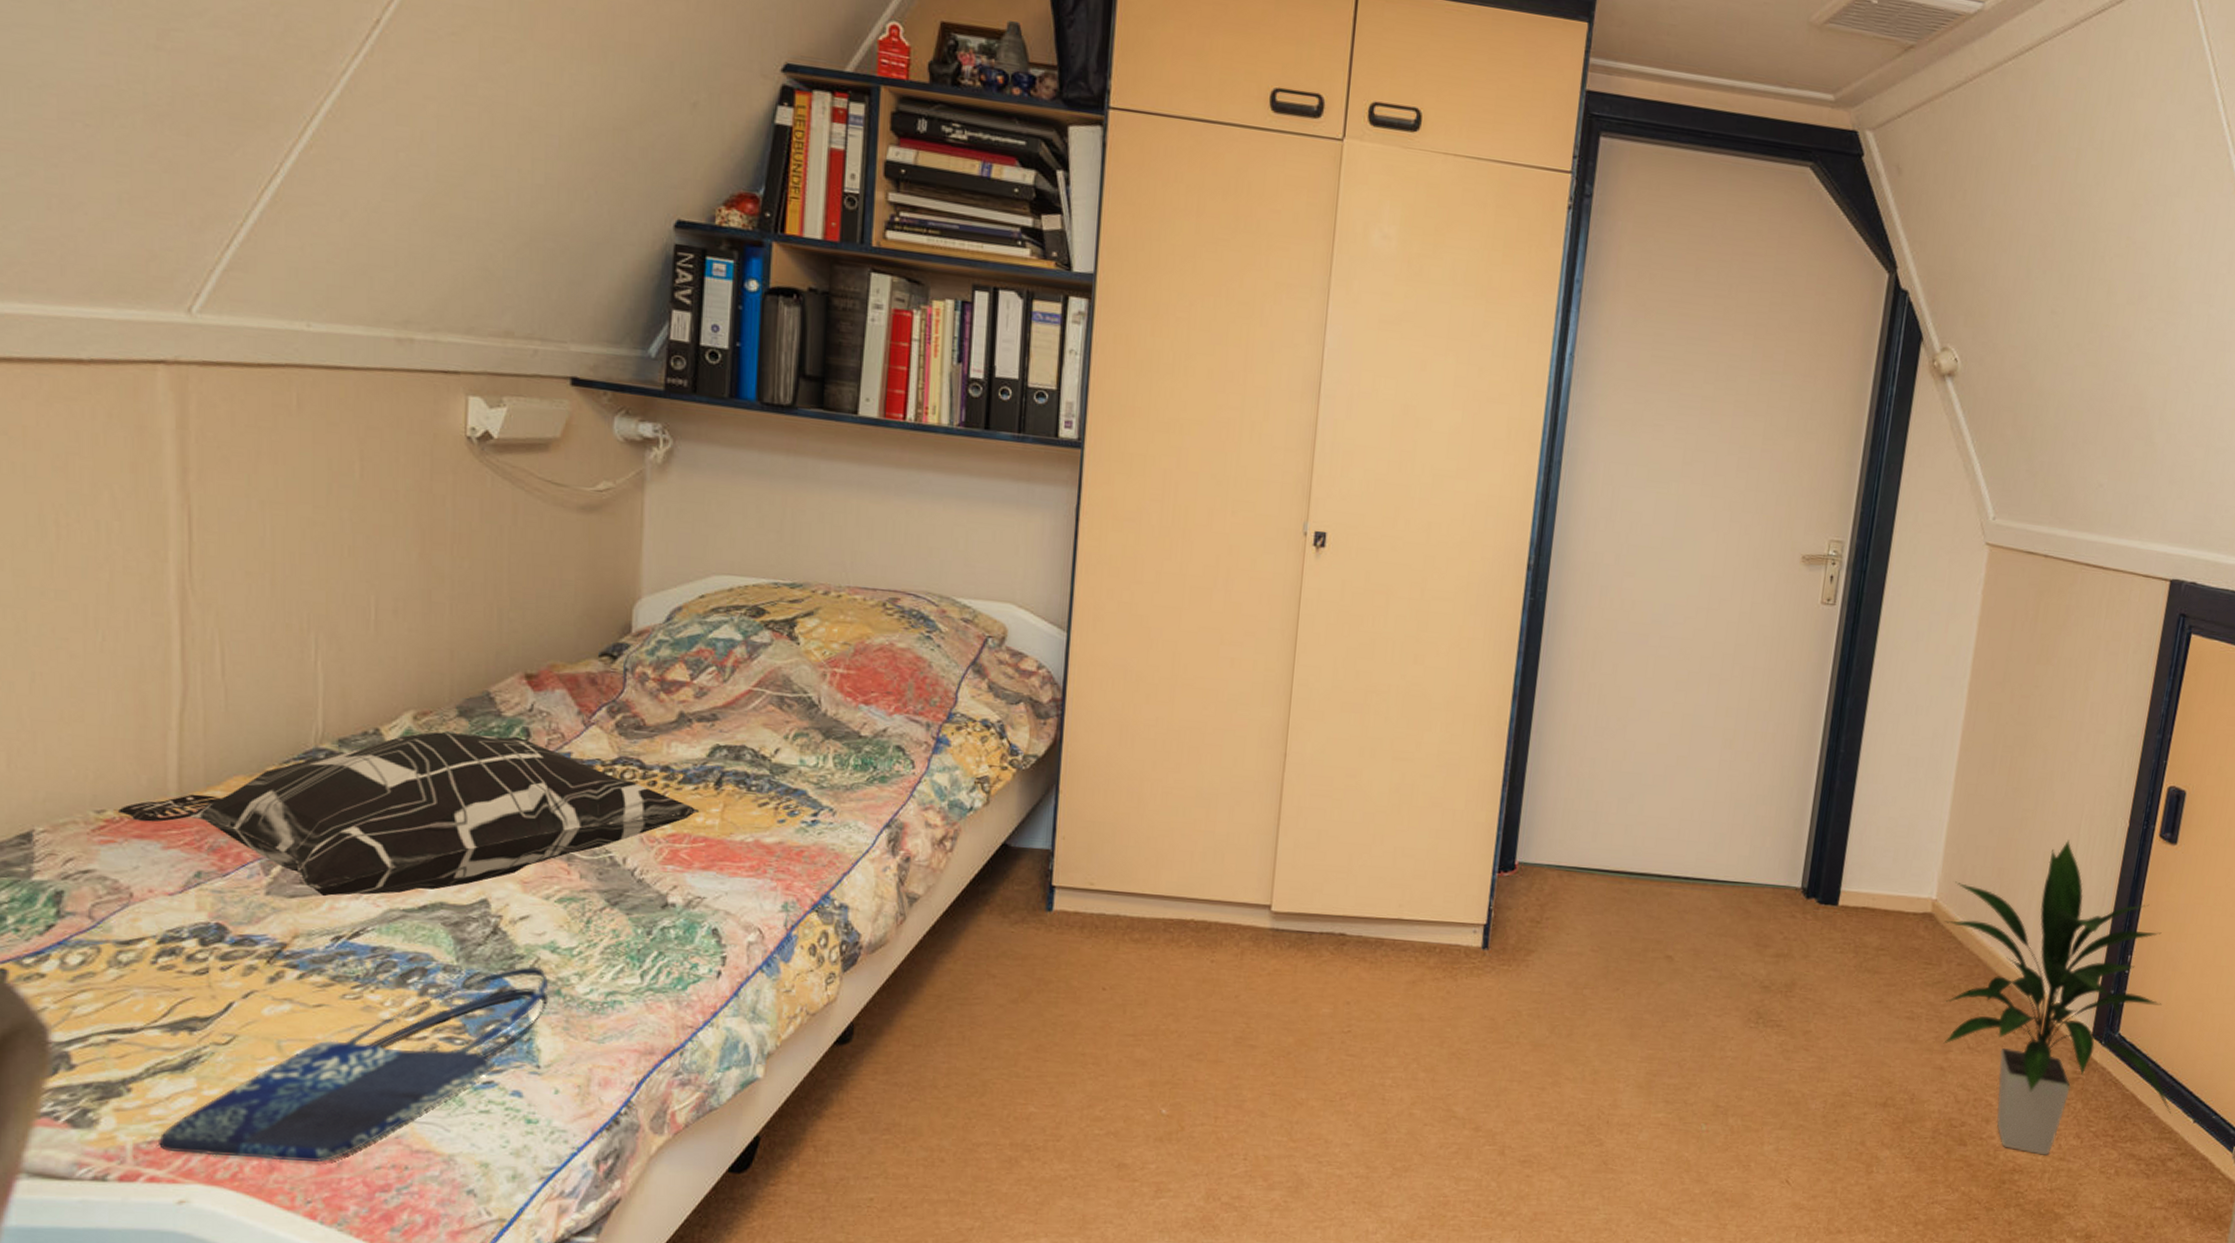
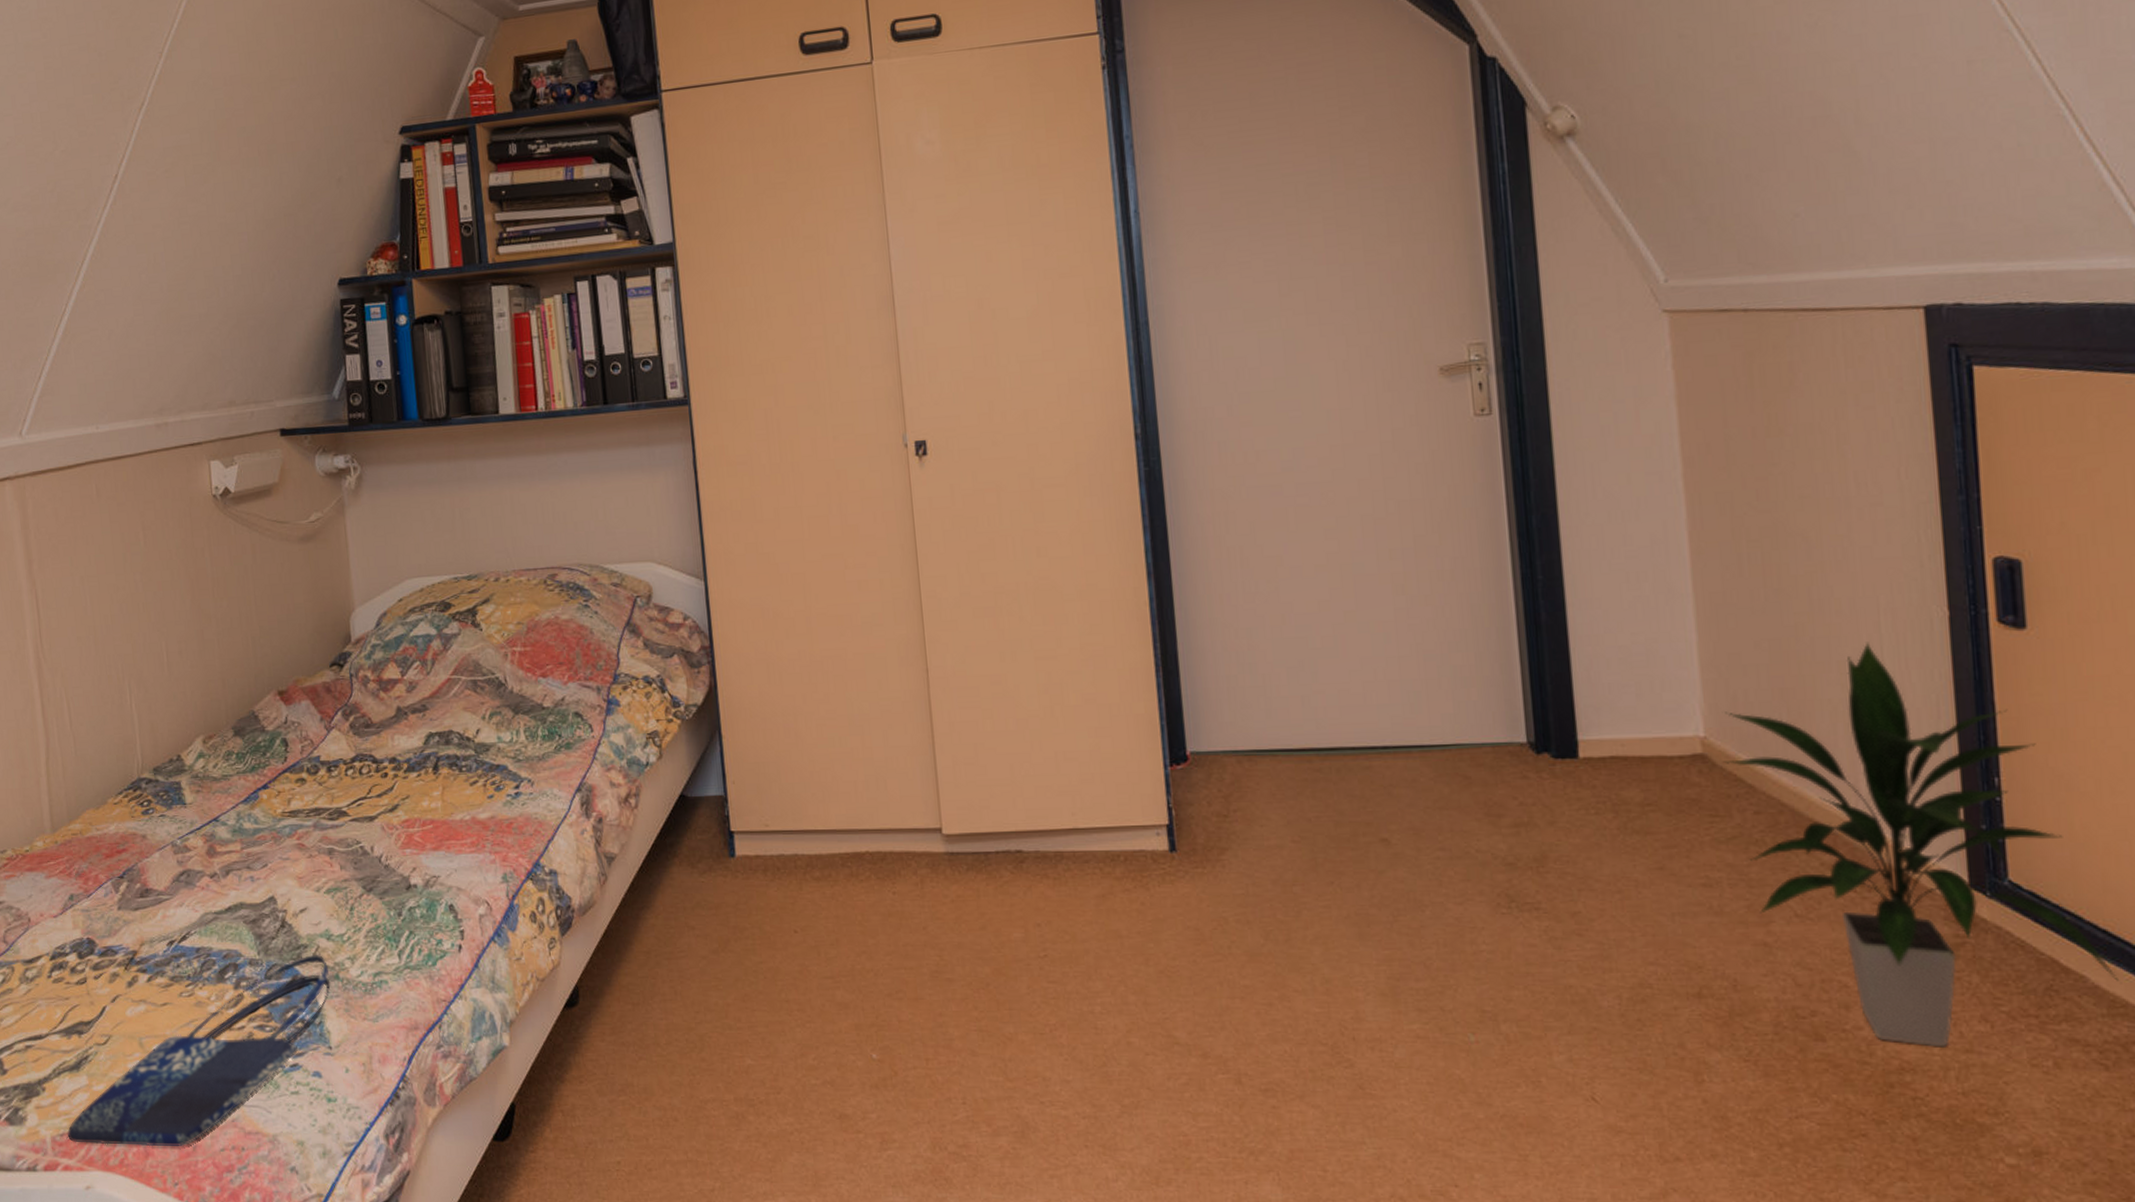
decorative pillow: present [118,731,700,897] -> none [14,747,425,907]

